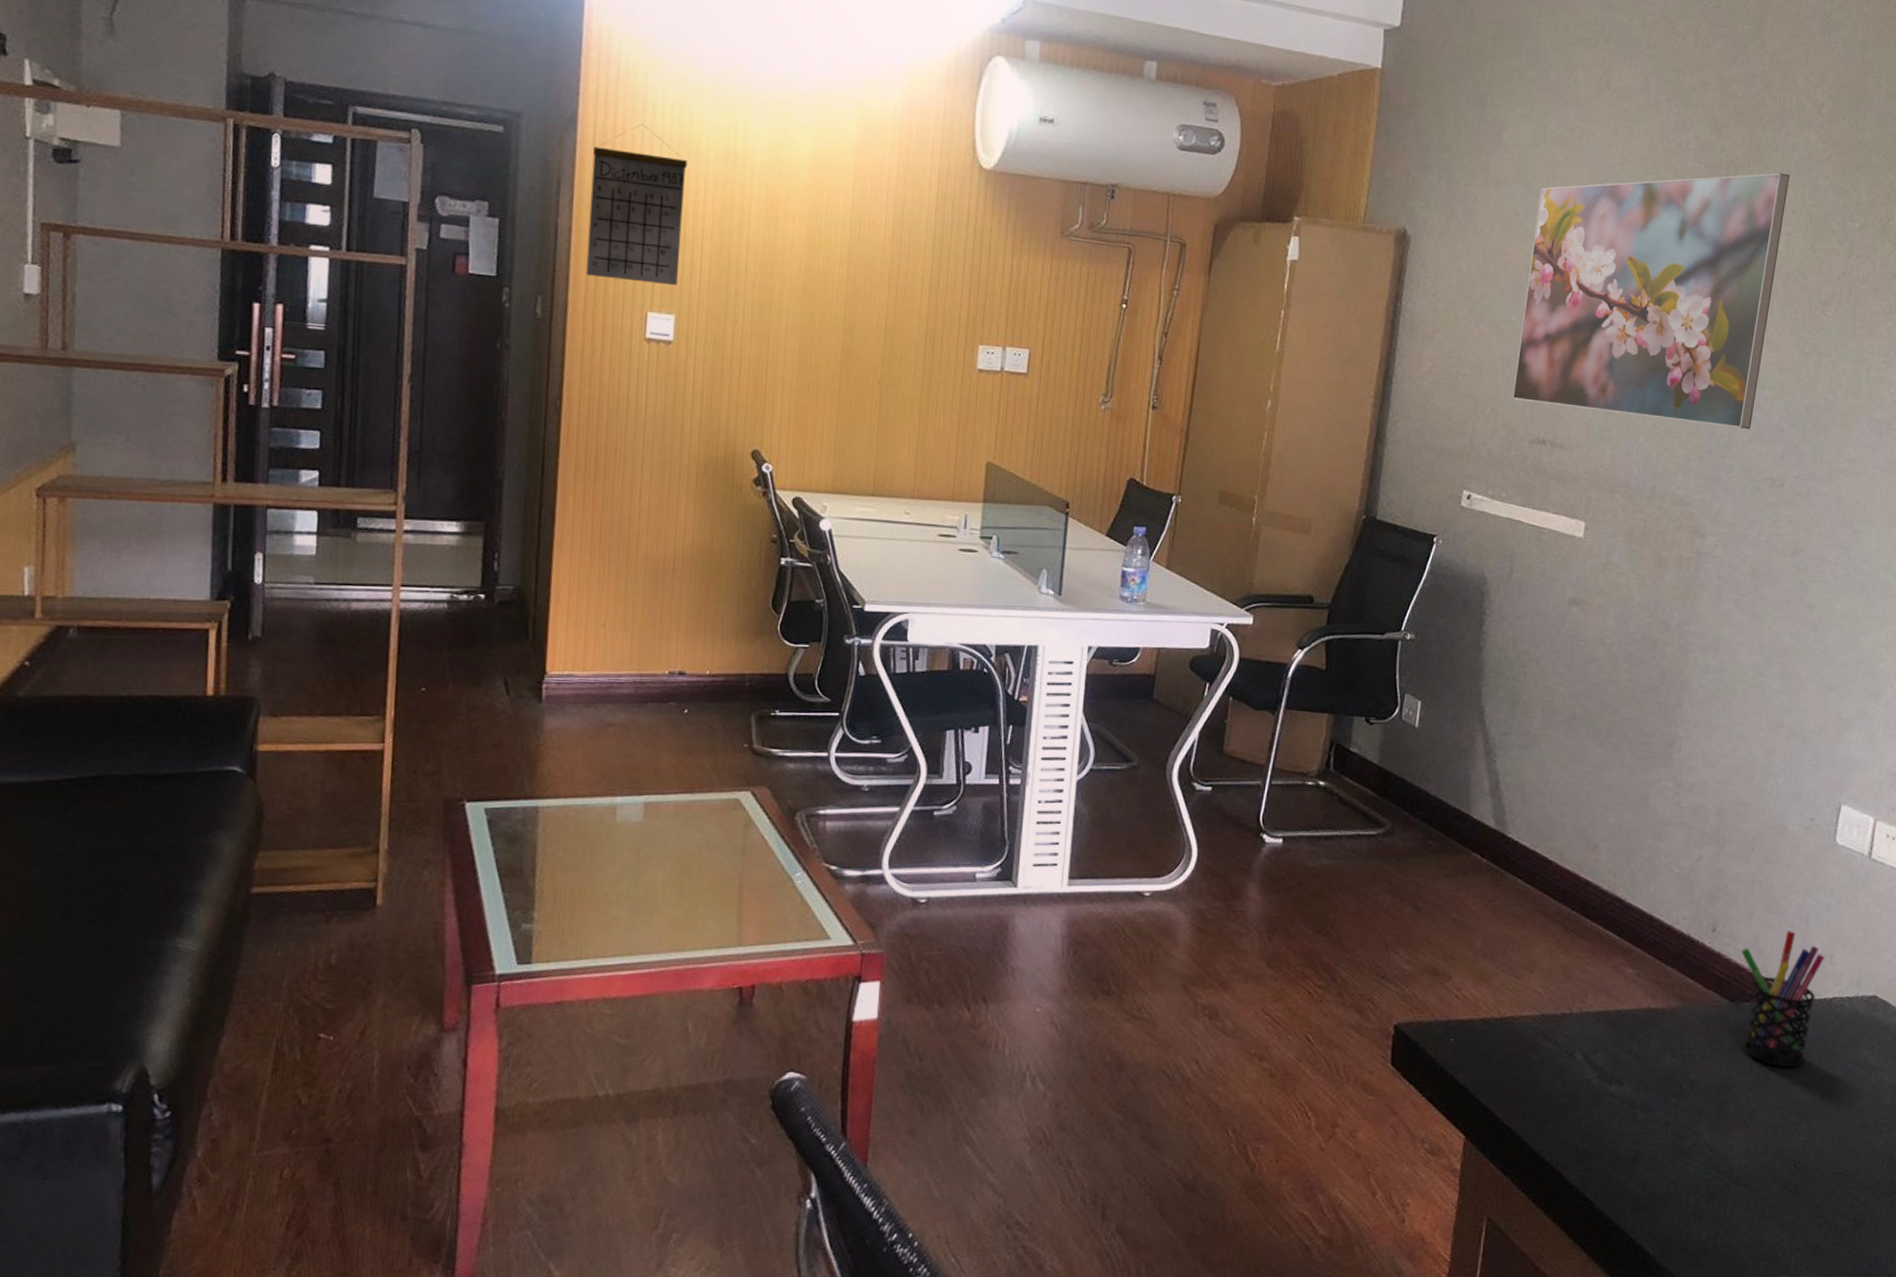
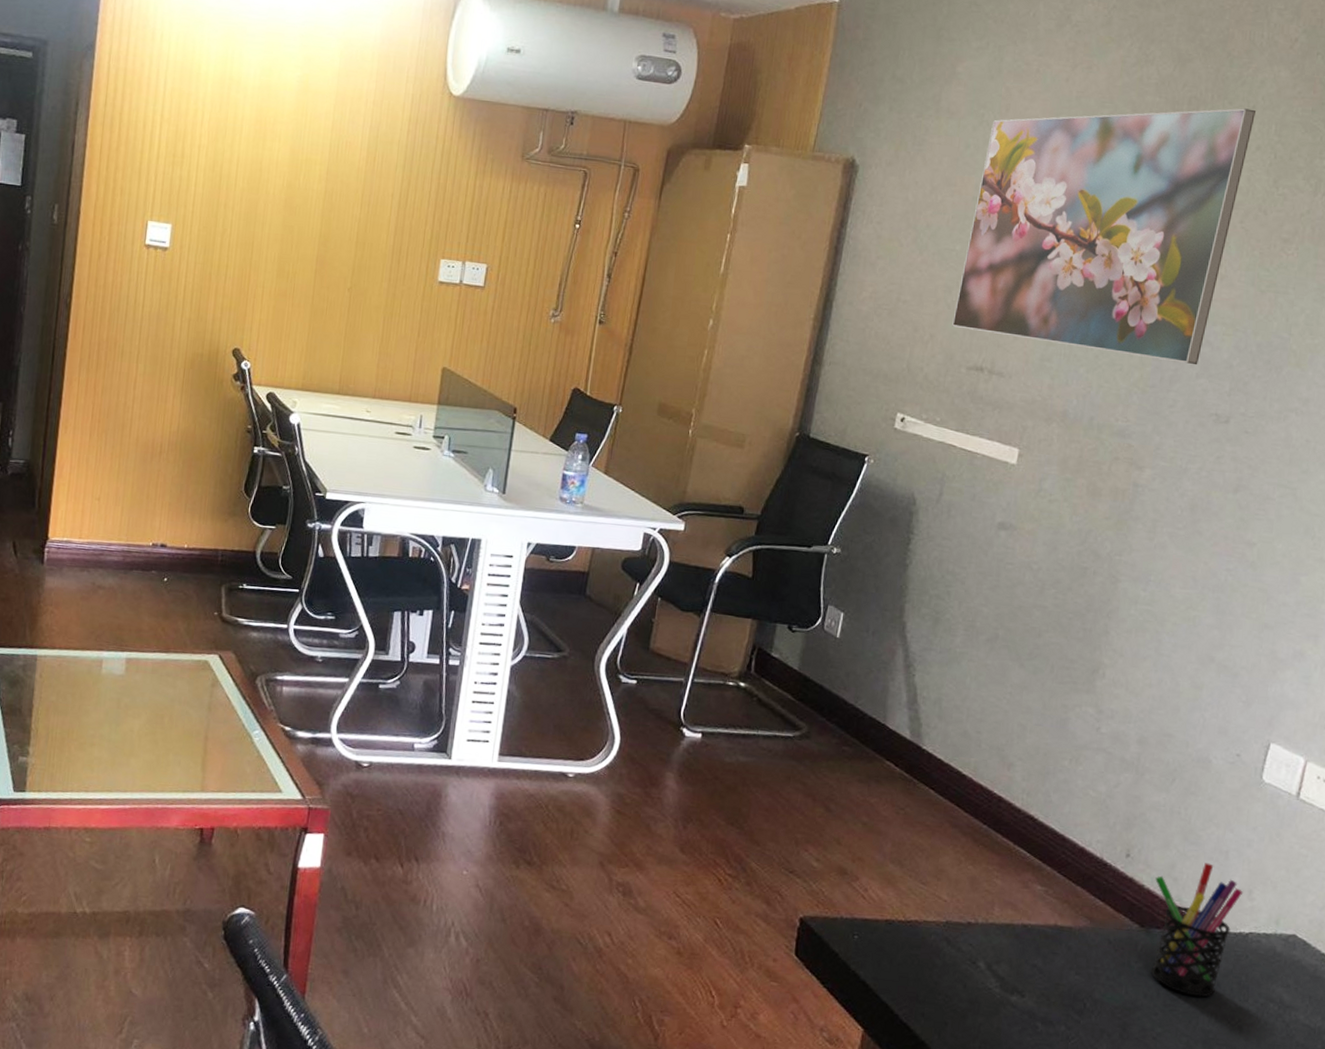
calendar: present [585,124,687,286] -> none [96,51,188,198]

